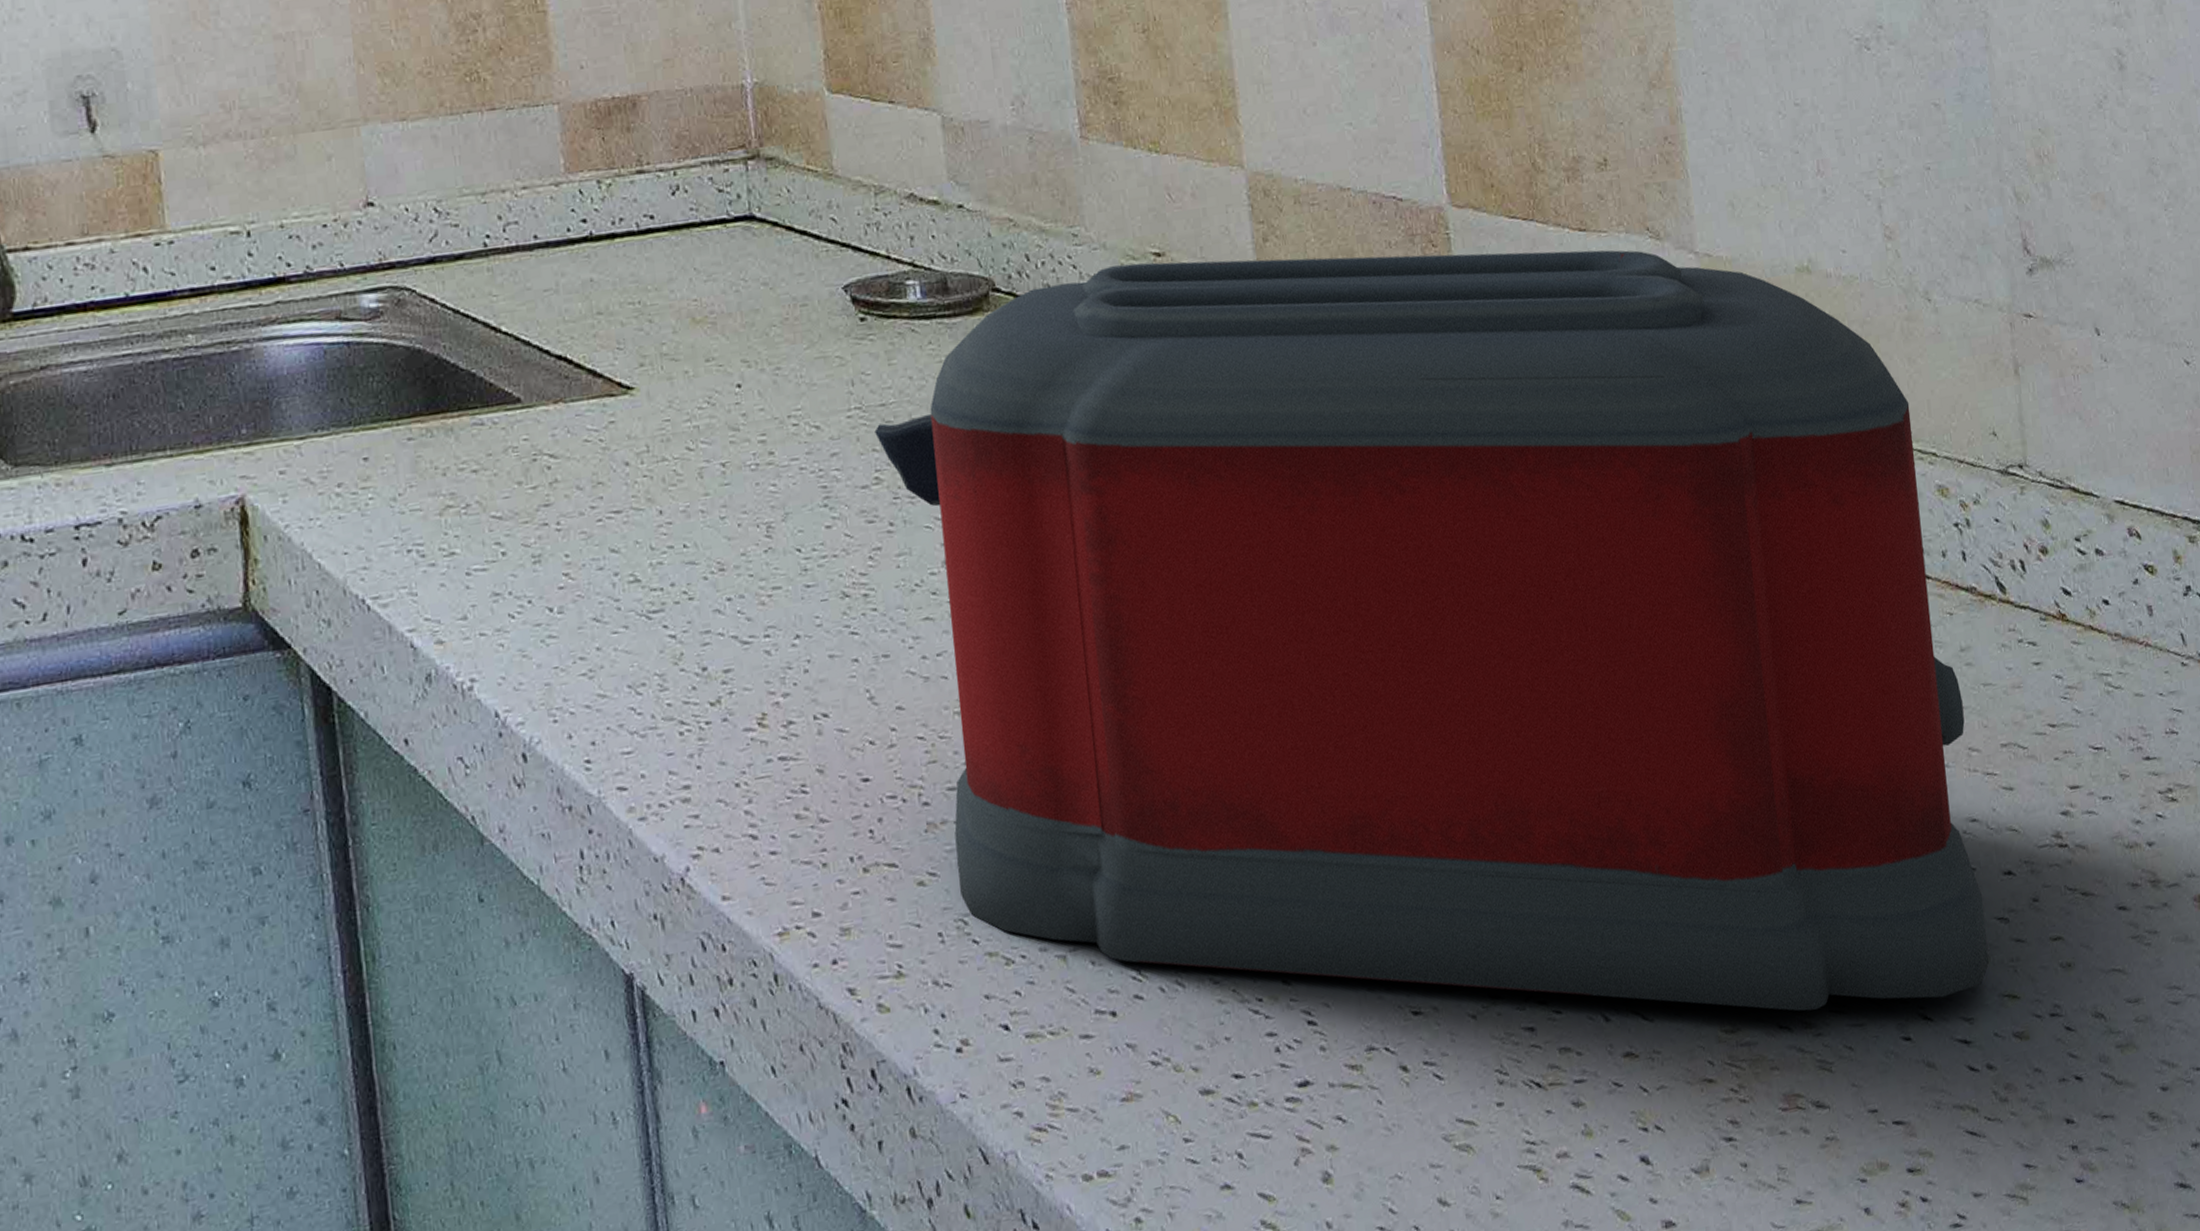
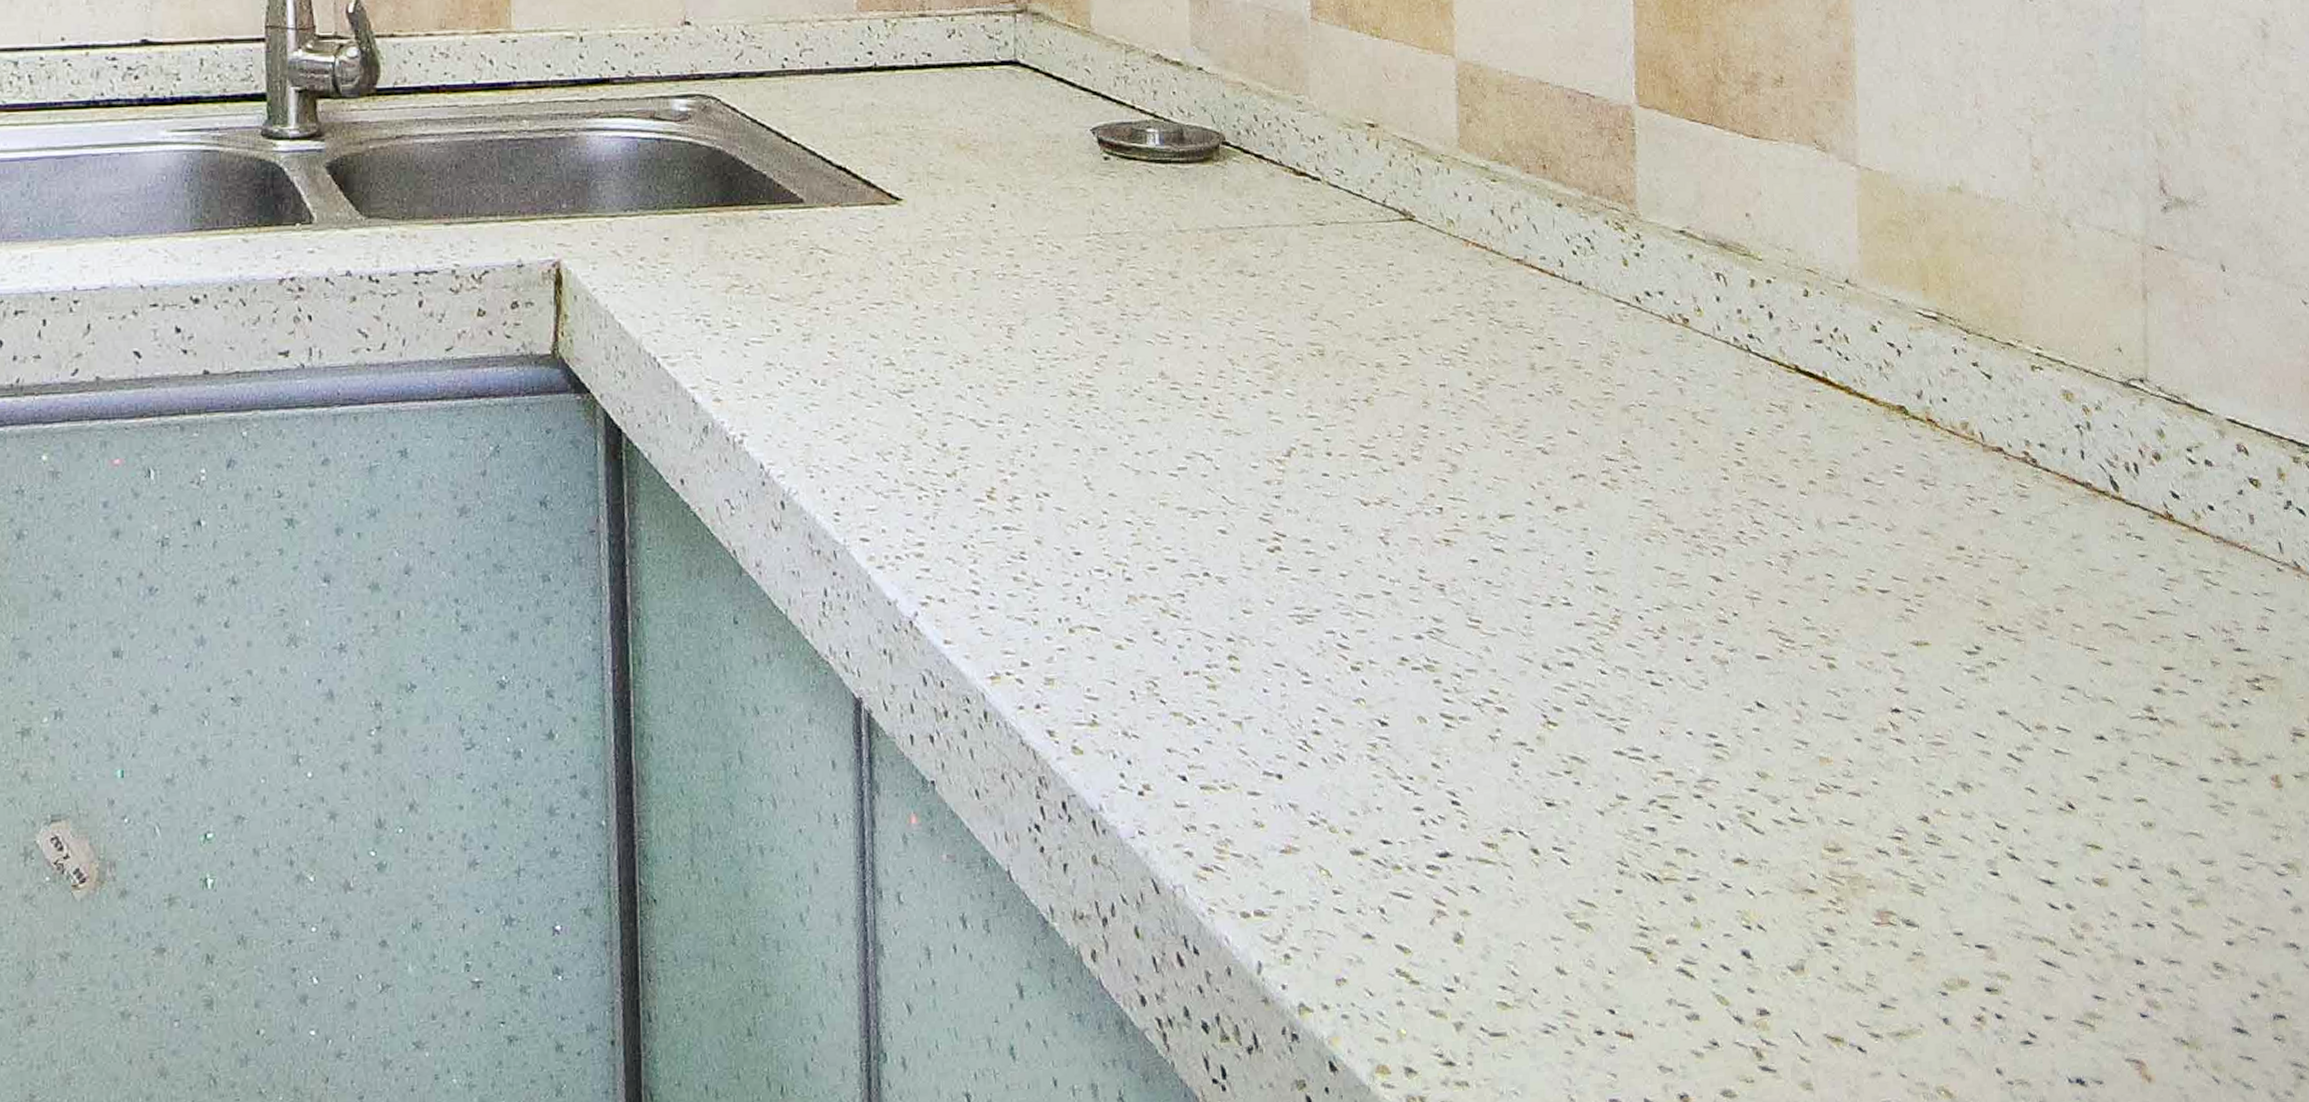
toaster: present [874,250,1989,1012] -> none [1109,131,2076,841]

